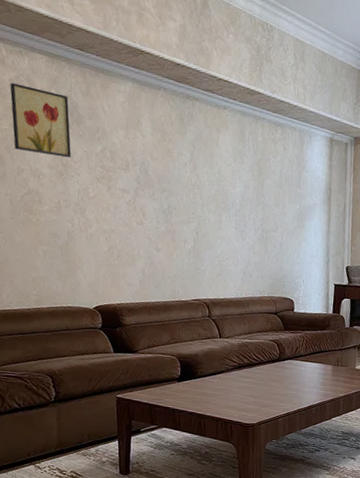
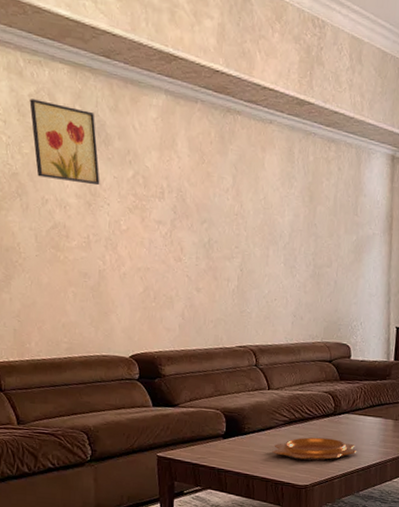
decorative bowl: none [222,380,299,402] -> present [272,437,357,461]

